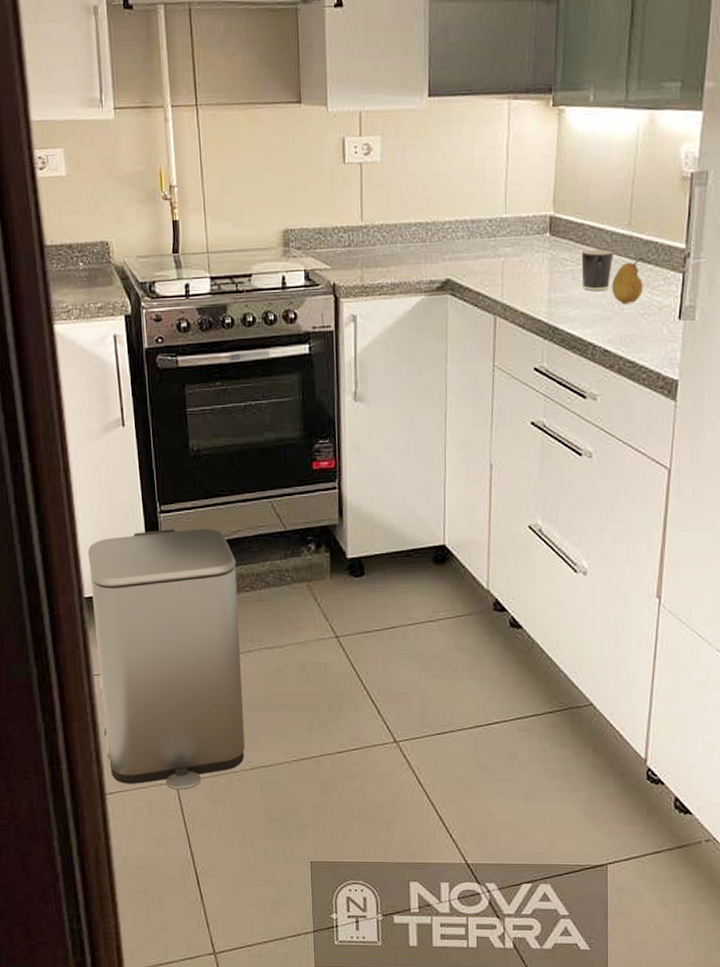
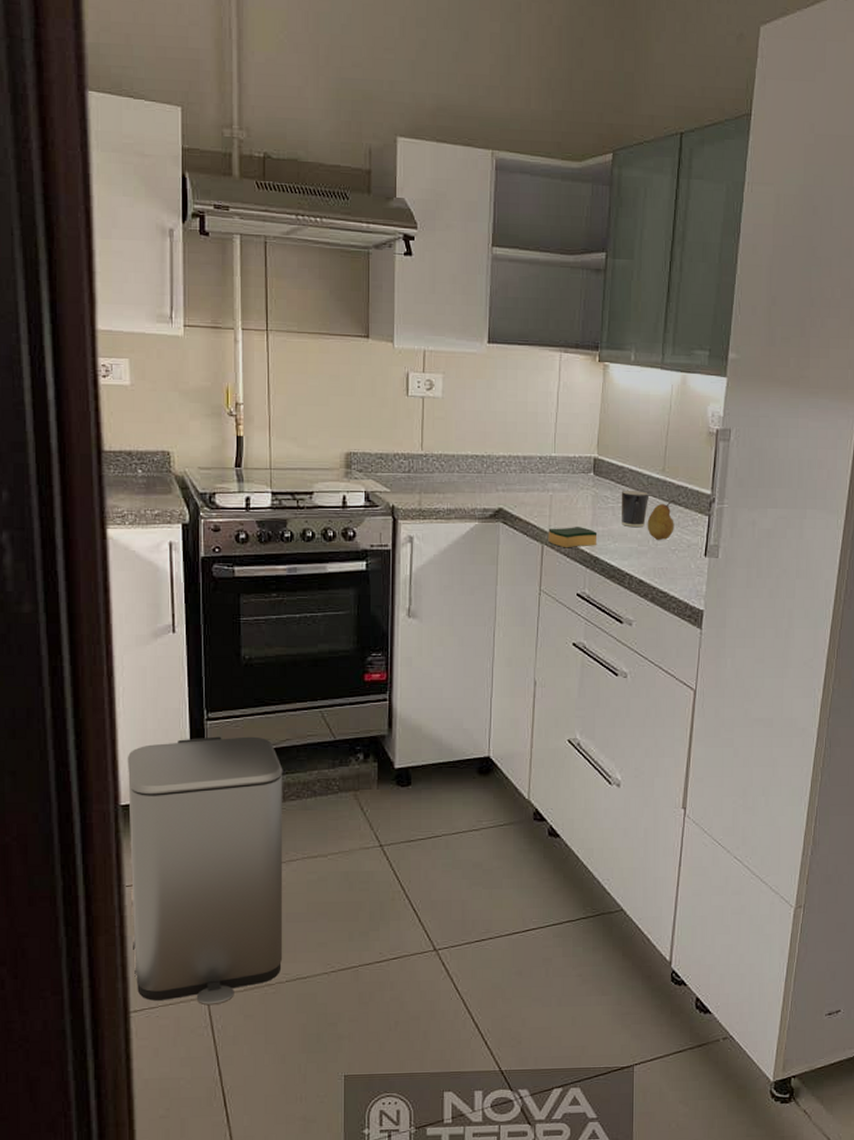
sponge: none [501,293,556,319] -> present [548,526,598,548]

